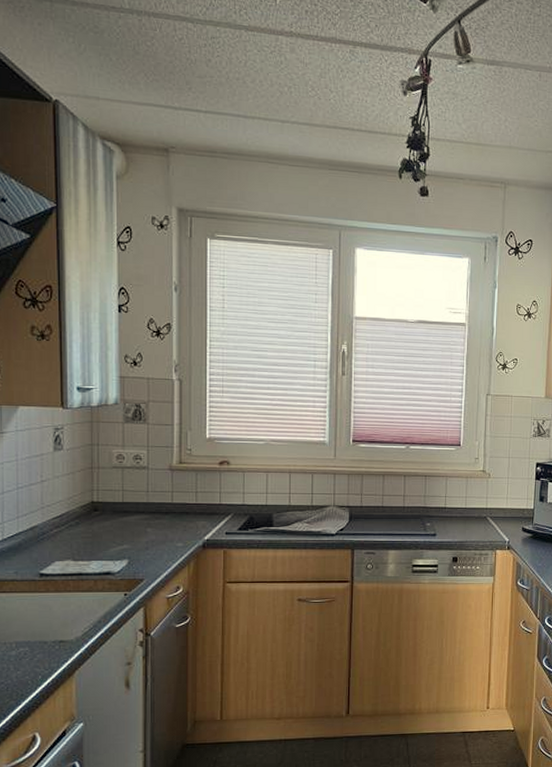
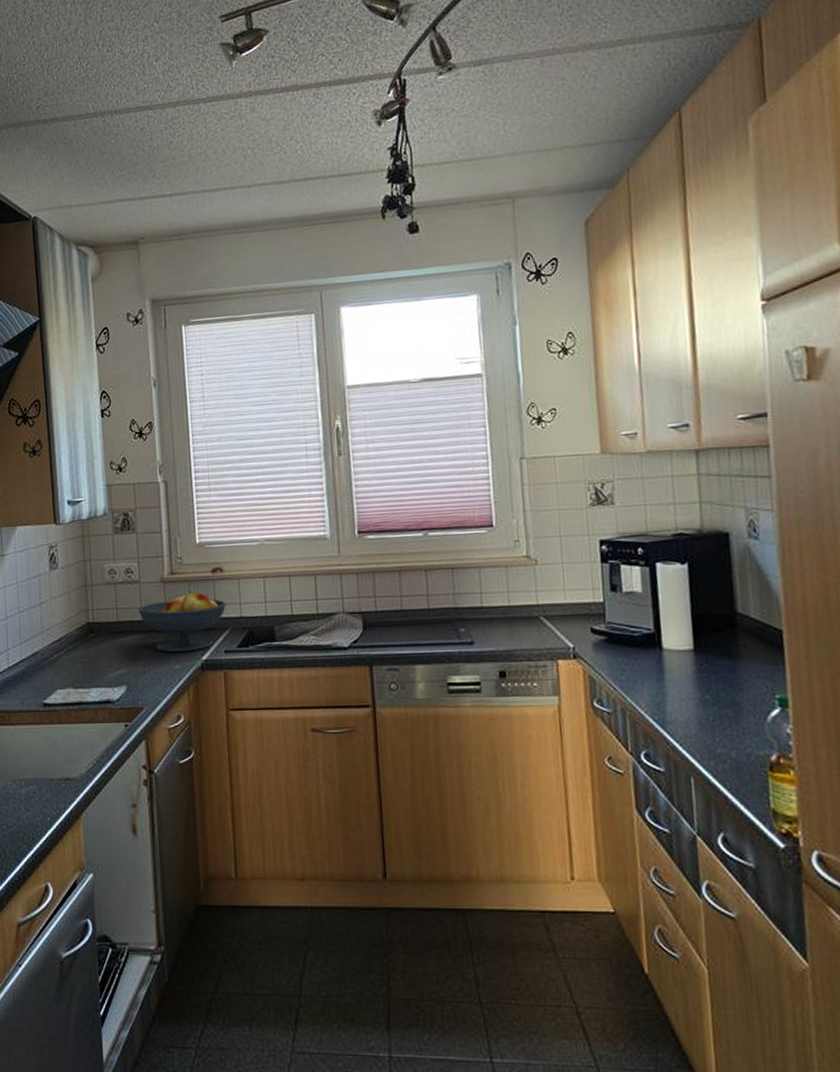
fruit bowl: none [145,480,231,532] -> present [138,592,227,653]

